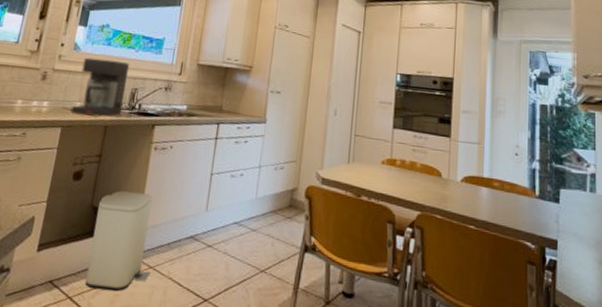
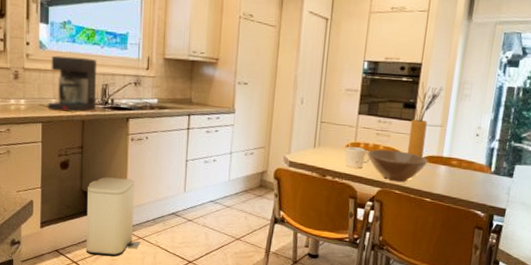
mug: none [381,163,407,188] -> present [345,146,370,169]
bowl: none [404,167,469,205] -> present [367,149,428,182]
vase: none [445,96,477,178] -> present [407,82,444,158]

